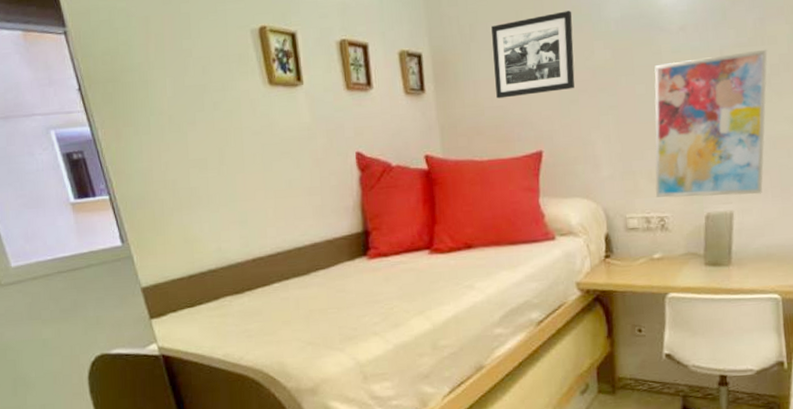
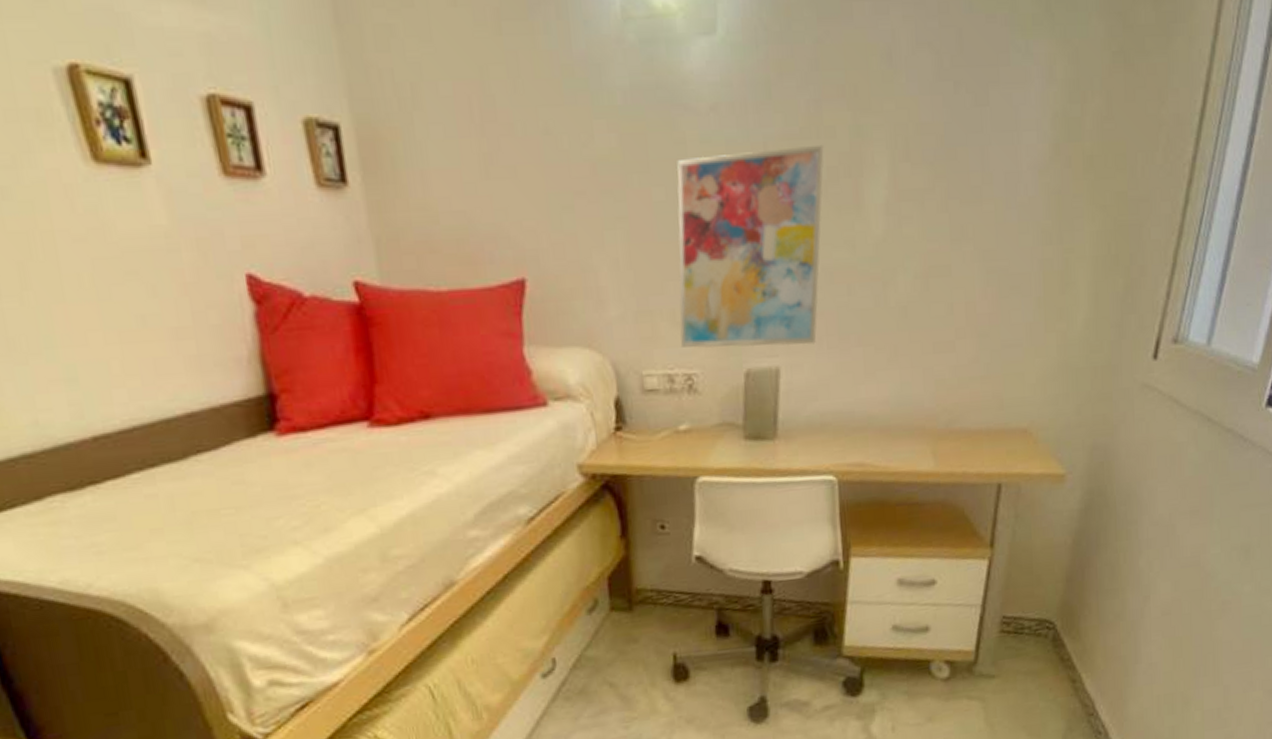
picture frame: present [491,10,575,99] -> none [443,71,569,200]

